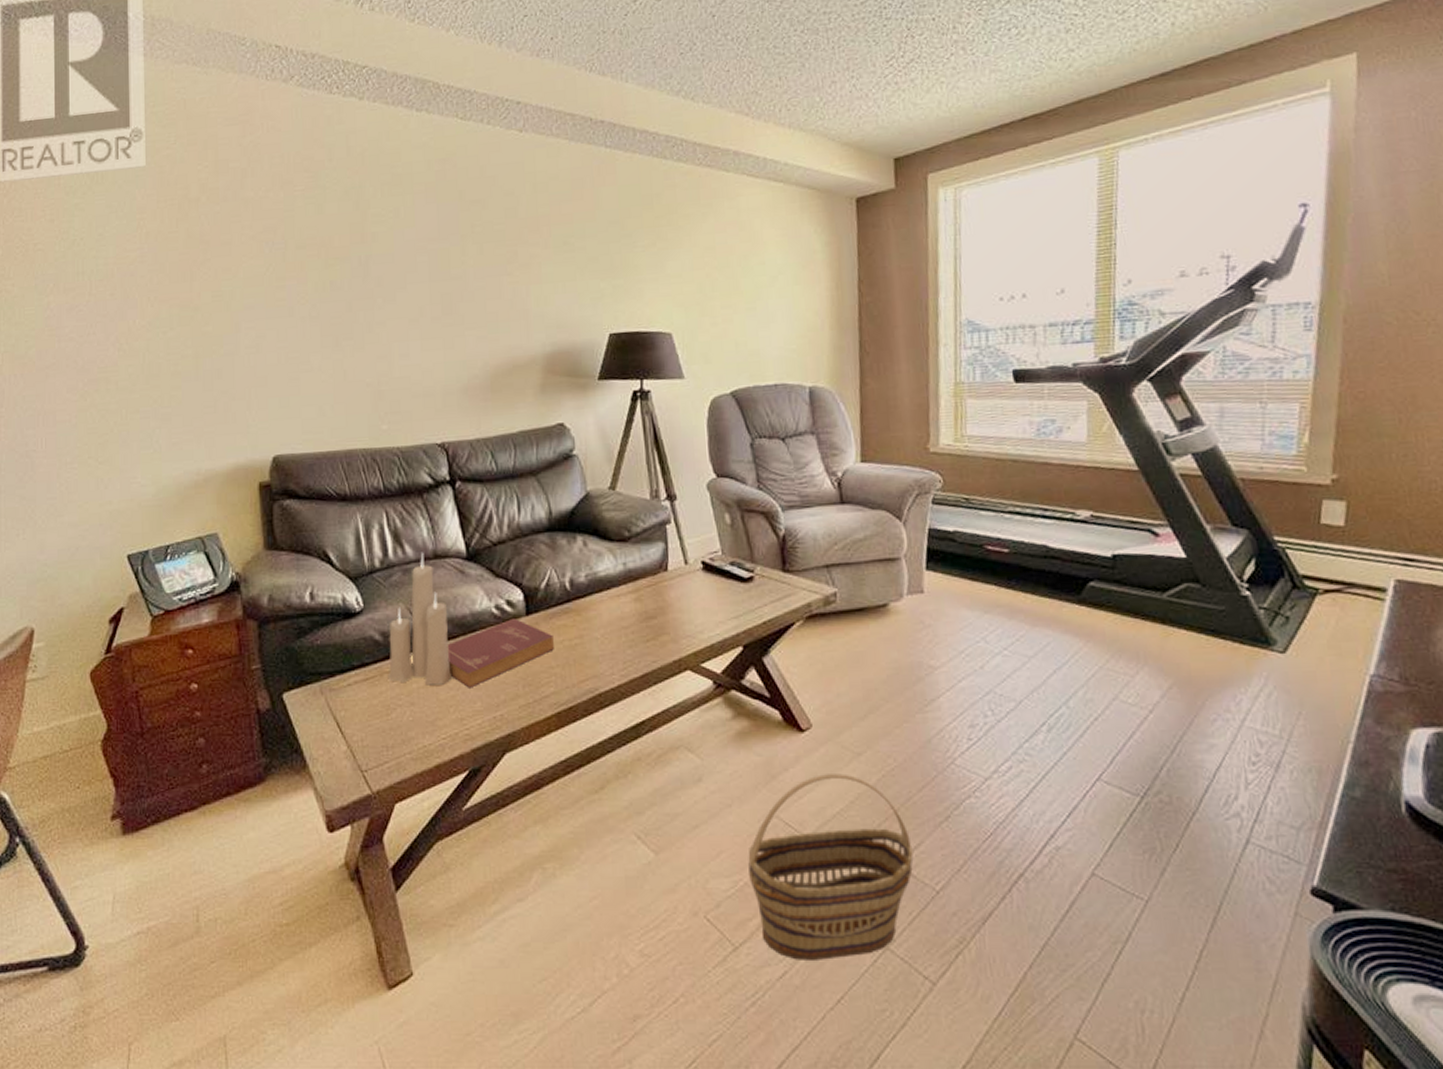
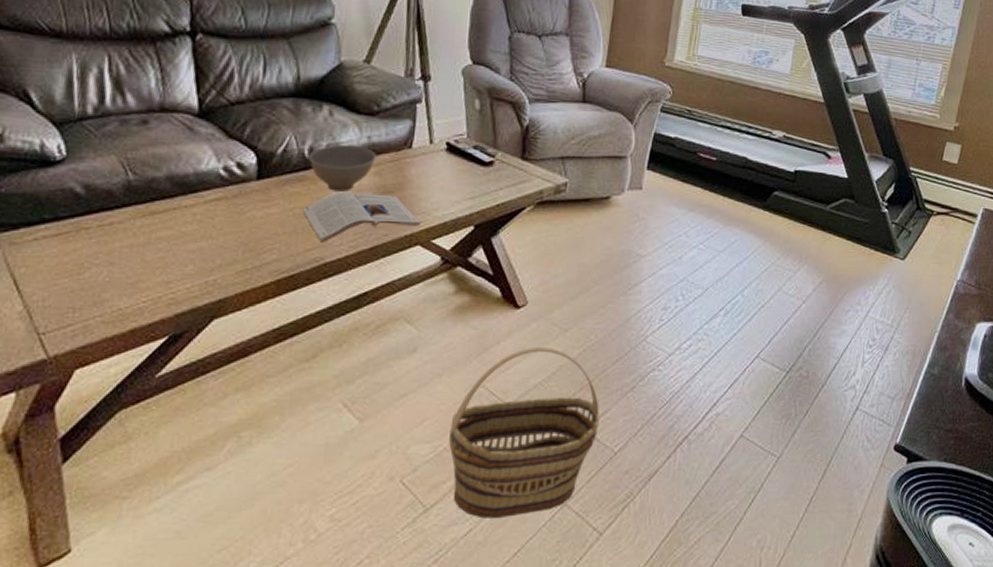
candle: present [388,553,451,686] -> none [85,105,167,245]
book: present [447,619,554,688] -> none [160,182,284,251]
bowl: none [570,573,634,621] -> present [308,144,376,192]
magazine: none [571,619,688,674] -> present [302,191,422,243]

